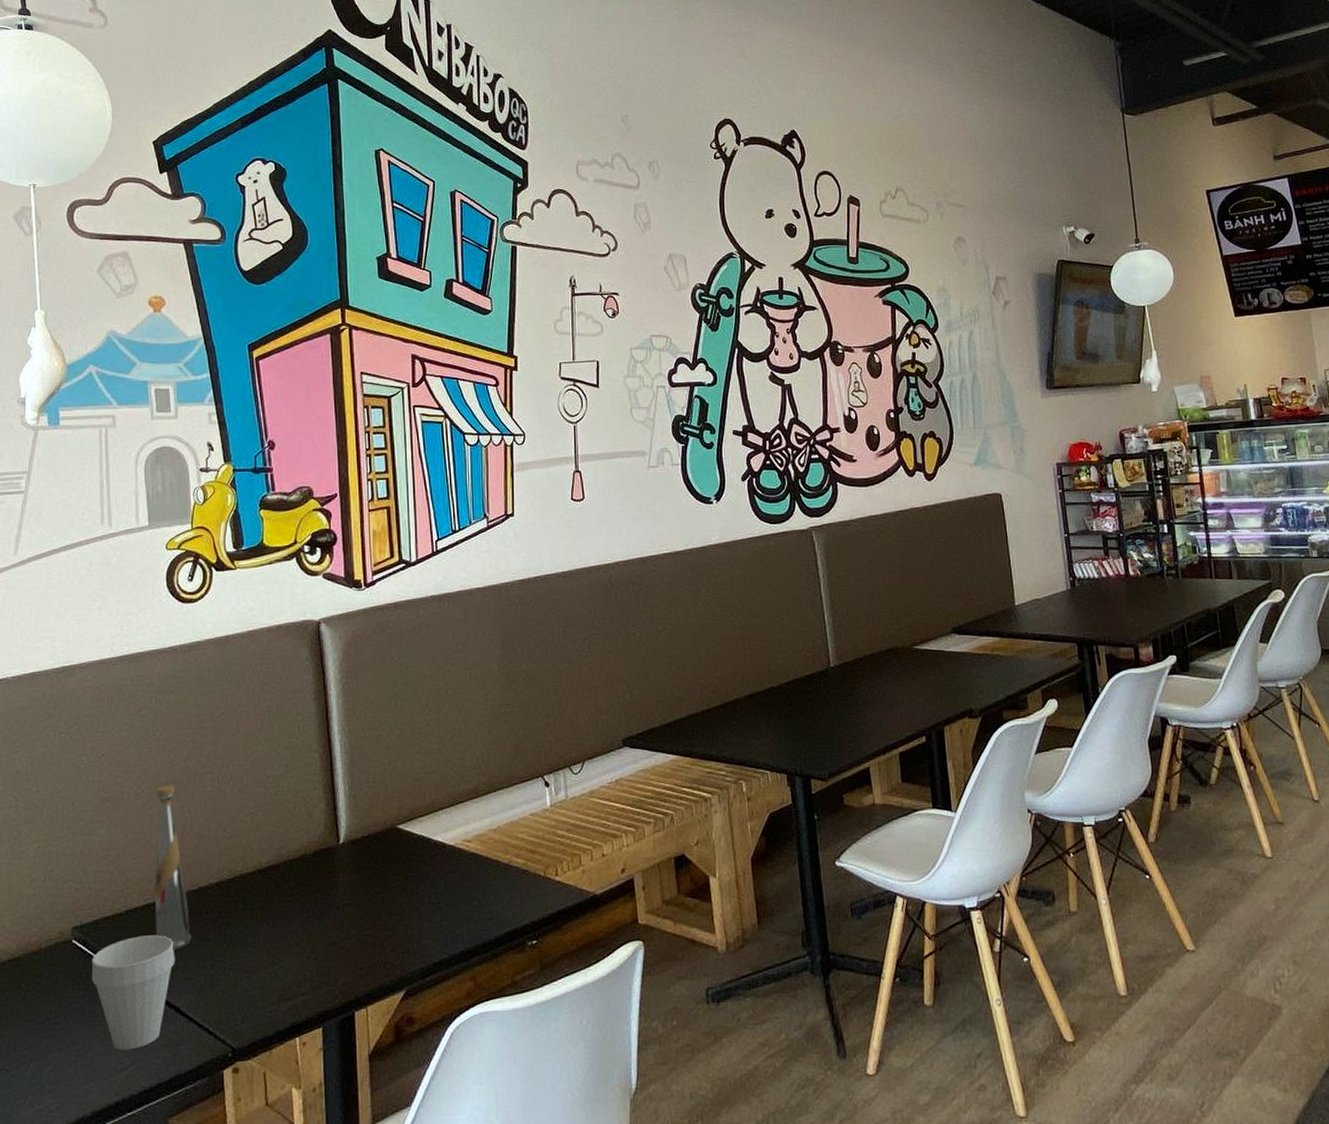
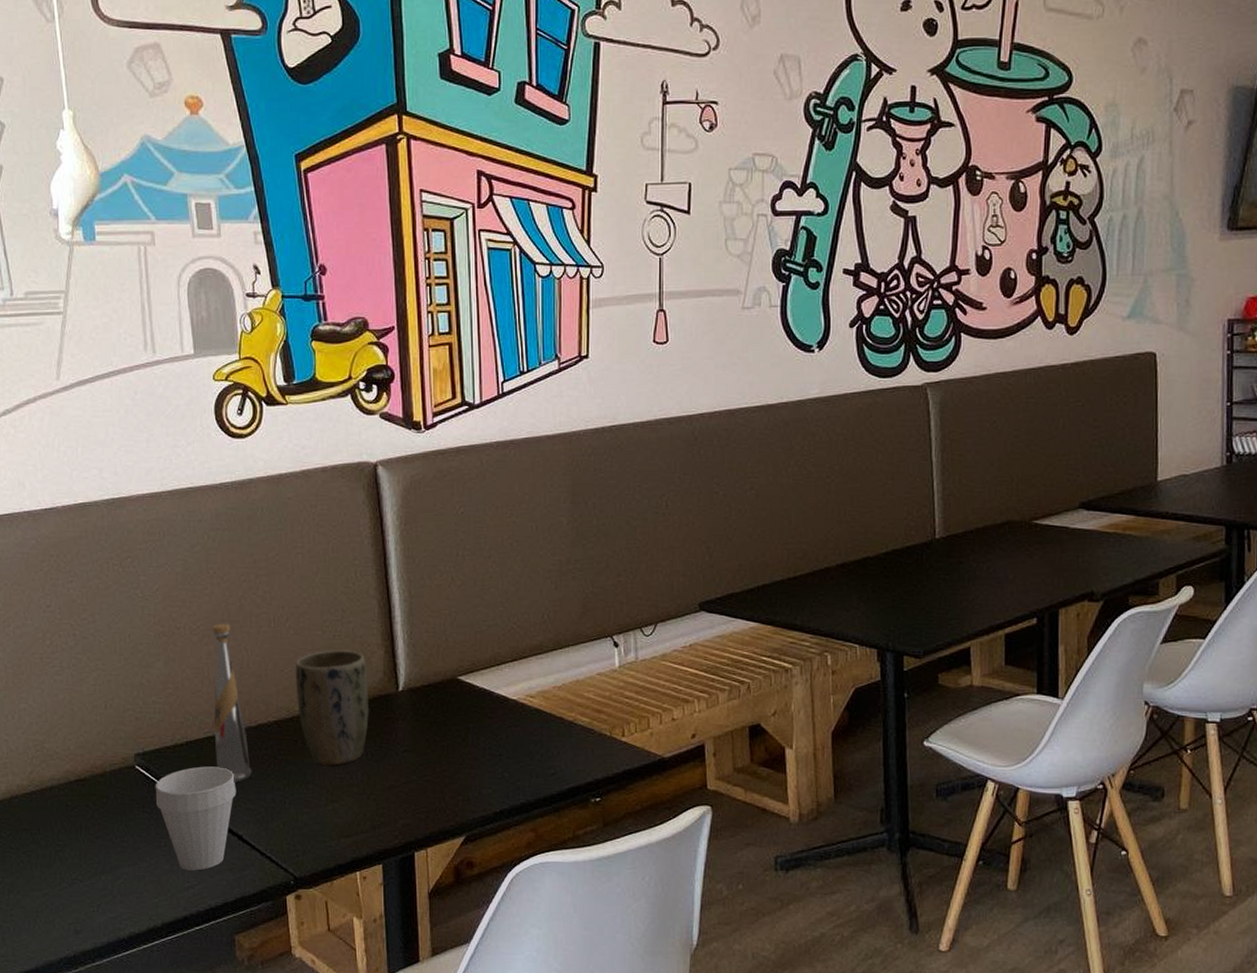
plant pot: none [238,805,310,926] -> present [295,650,369,765]

